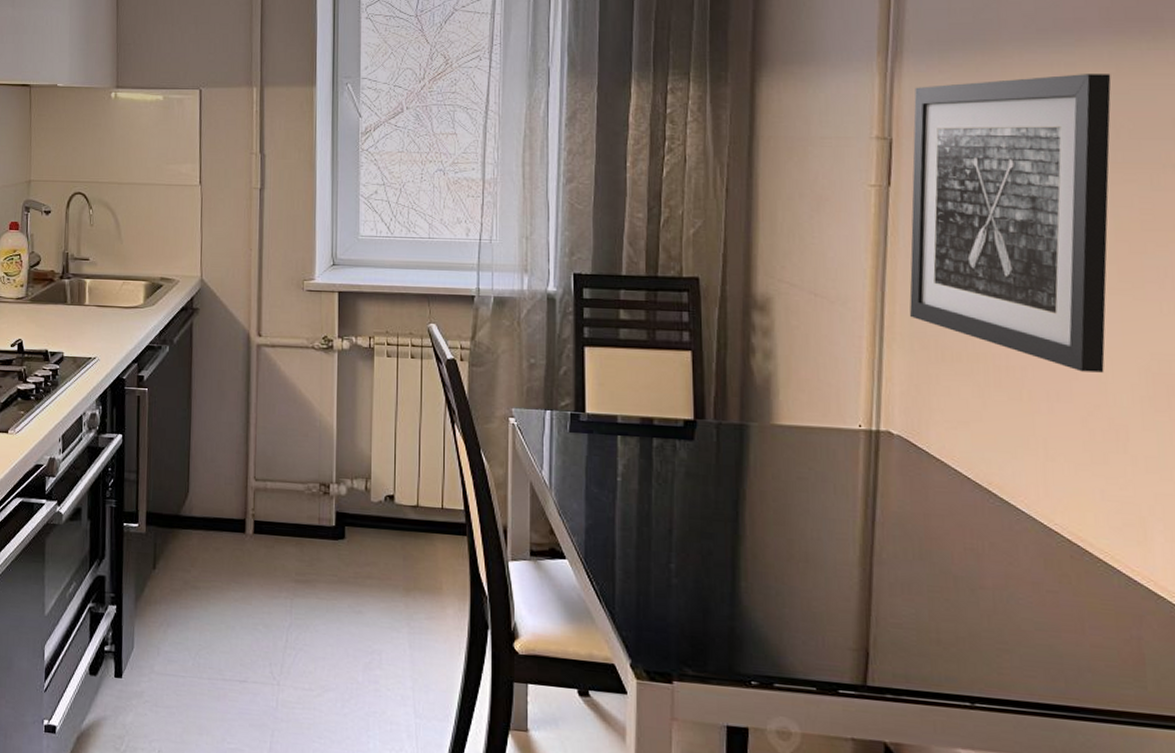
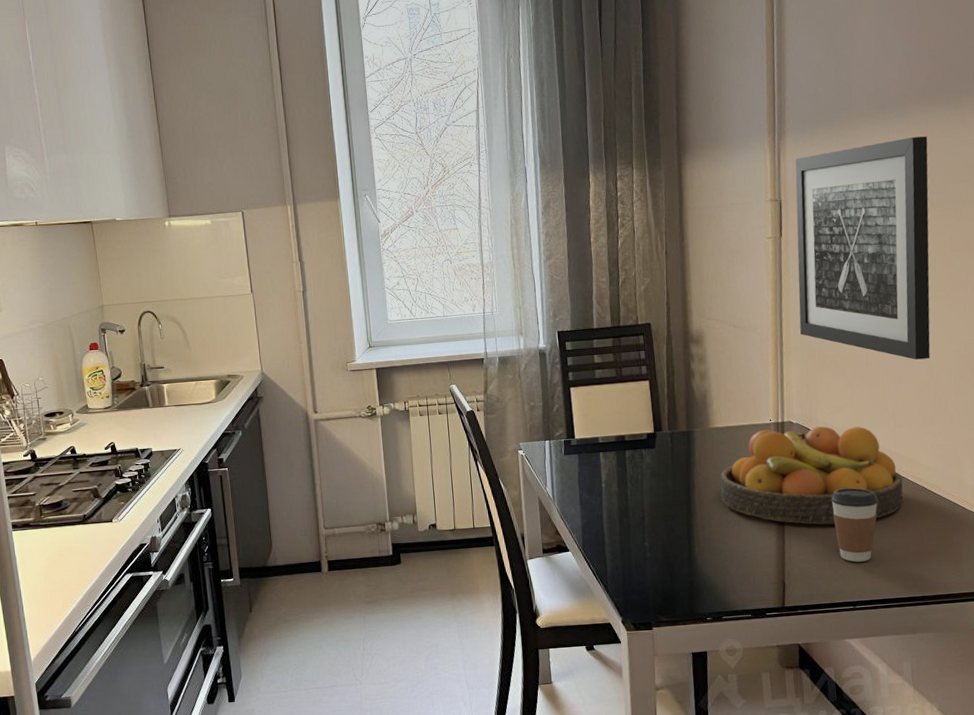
fruit bowl: none [782,436,1055,584] -> present [719,426,903,525]
coffee cup: none [944,533,1015,643] -> present [831,487,878,562]

